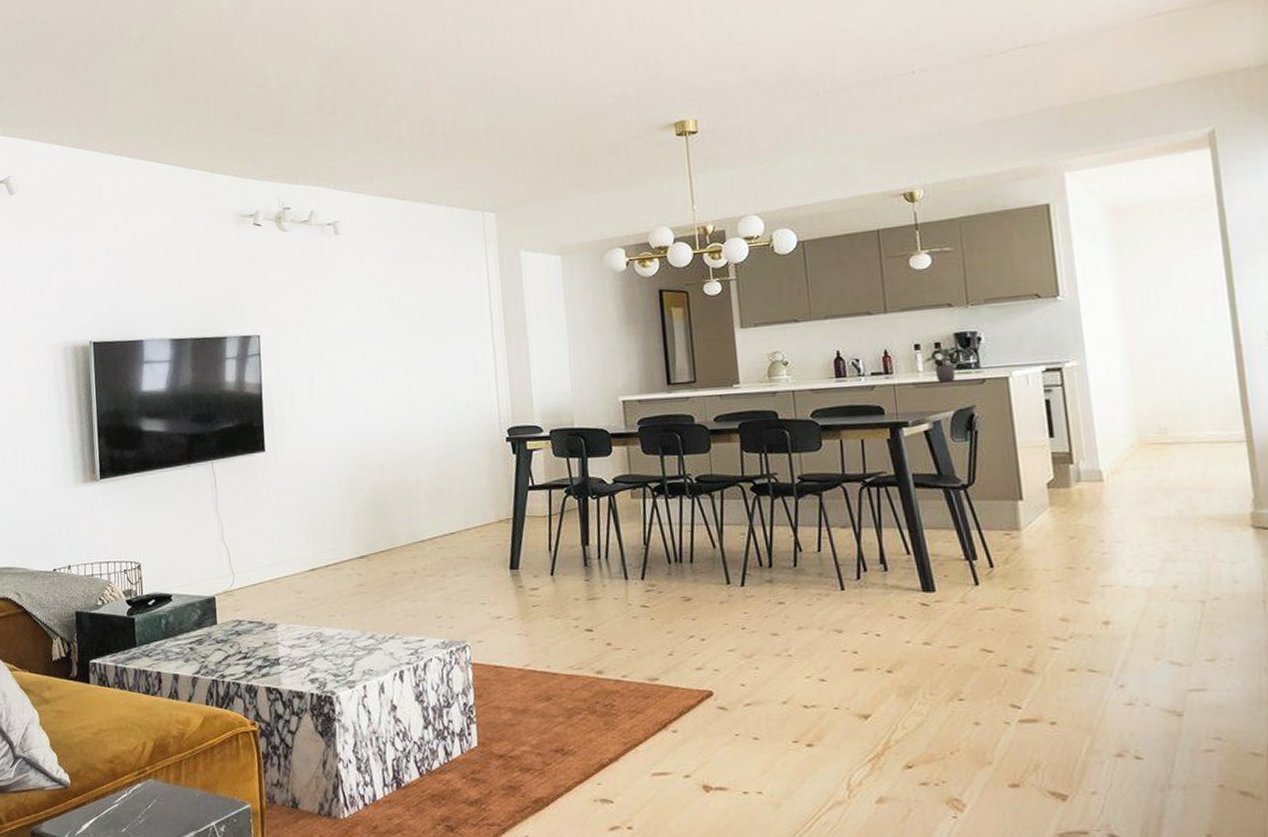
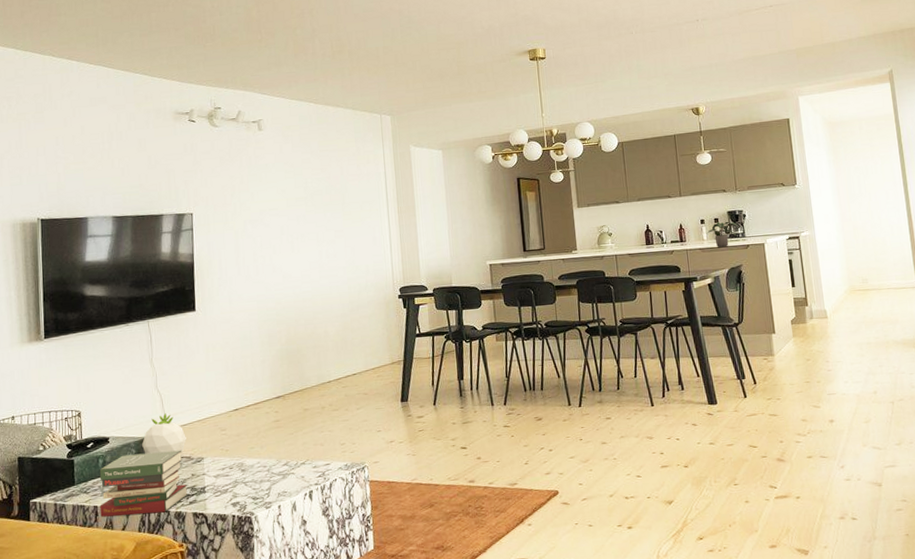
books: none [162,613,261,685] -> present [99,450,189,517]
succulent plant: none [208,570,257,618] -> present [142,413,186,454]

